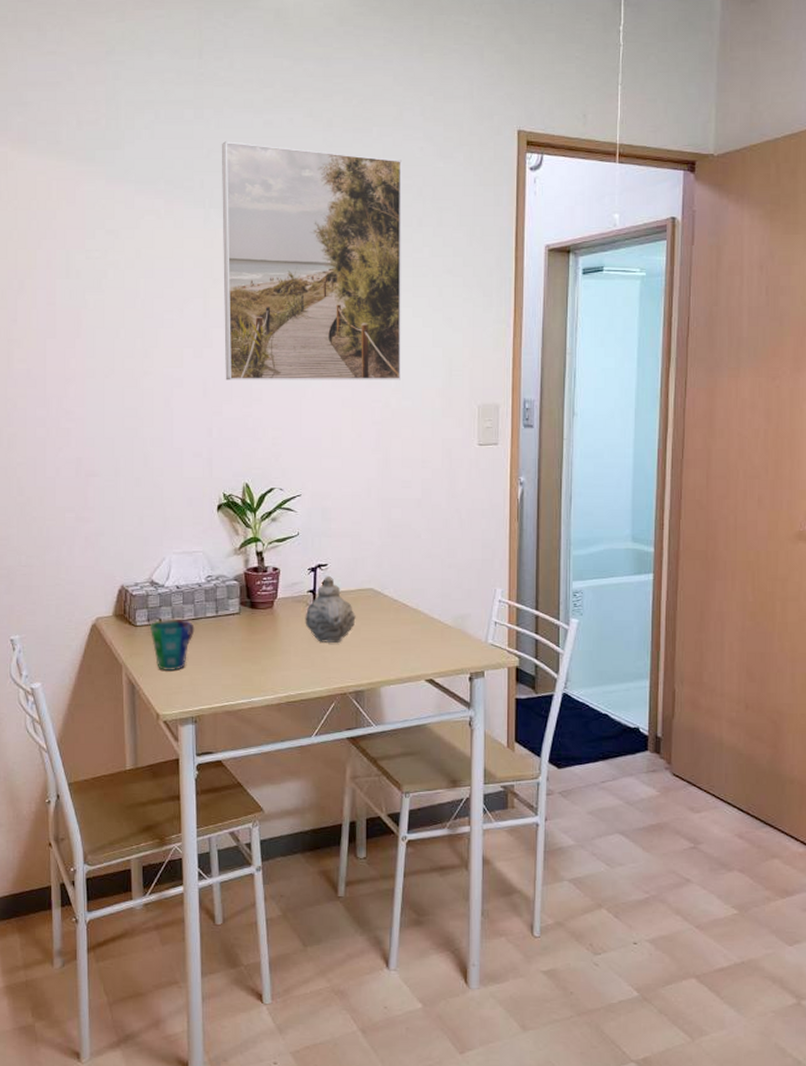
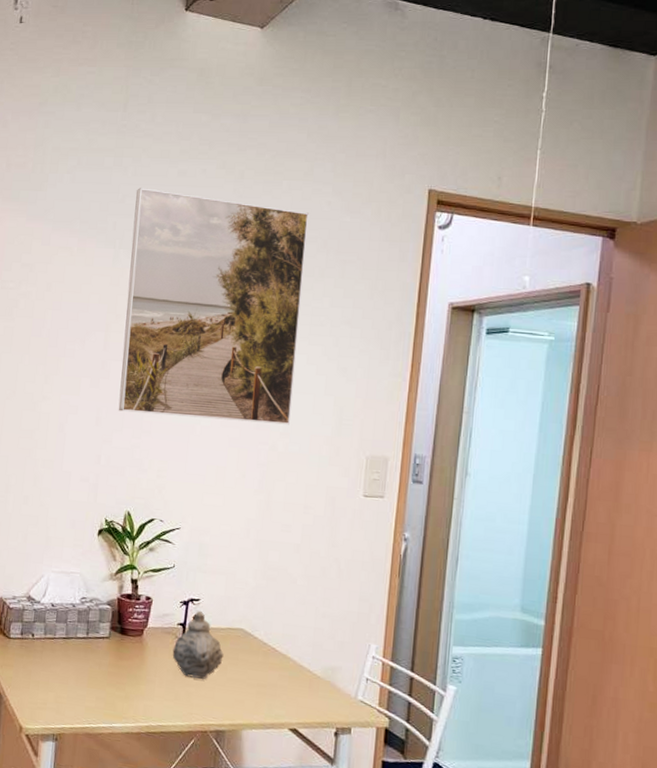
cup: present [149,618,195,672] -> none [22,634,65,687]

